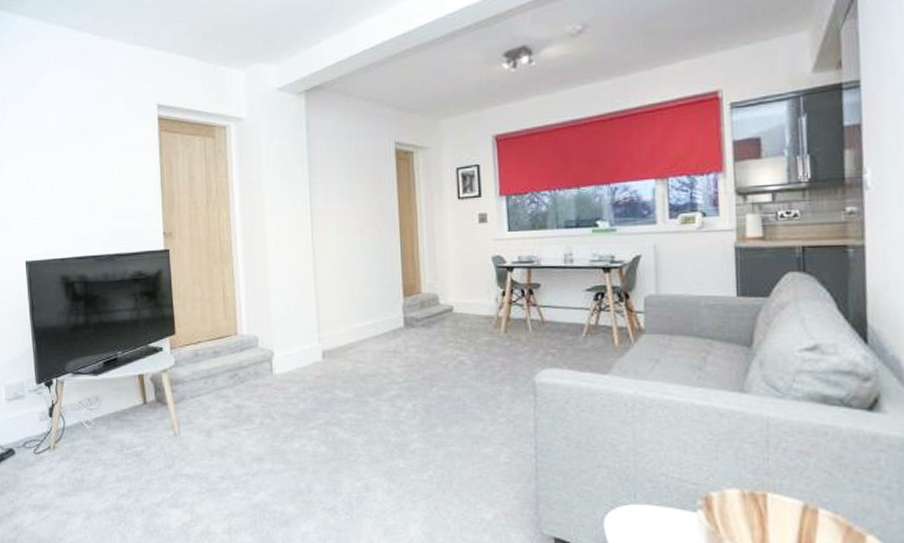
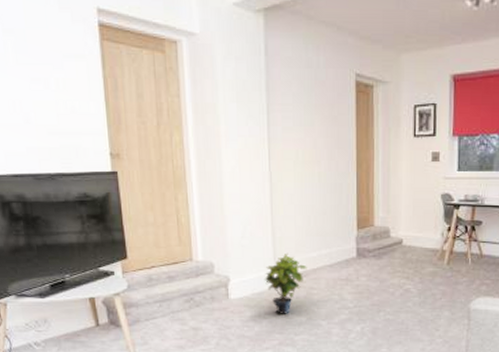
potted plant: none [308,324,353,390] -> present [264,252,307,314]

